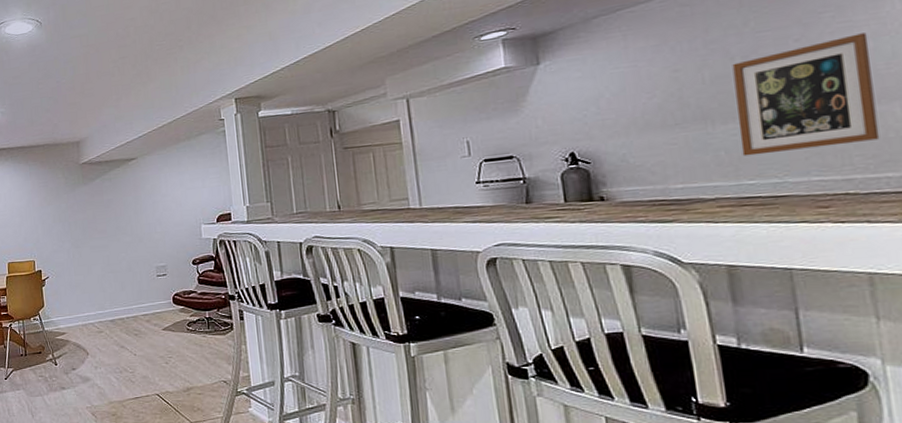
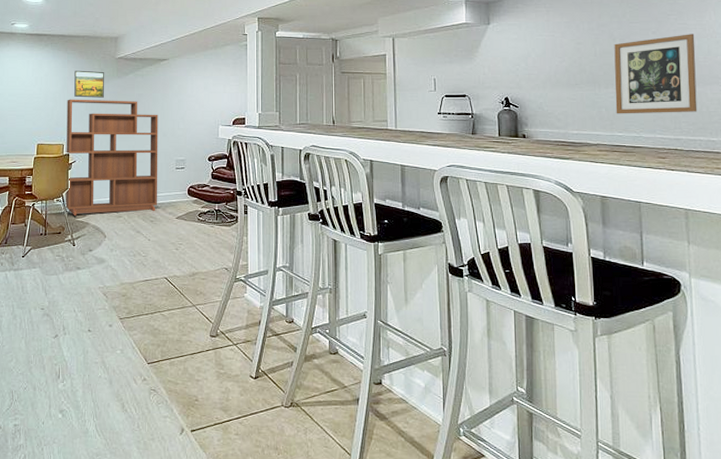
spice rack: none [33,207,141,334] -> present [65,99,158,215]
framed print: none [38,179,71,210] -> present [74,70,105,98]

